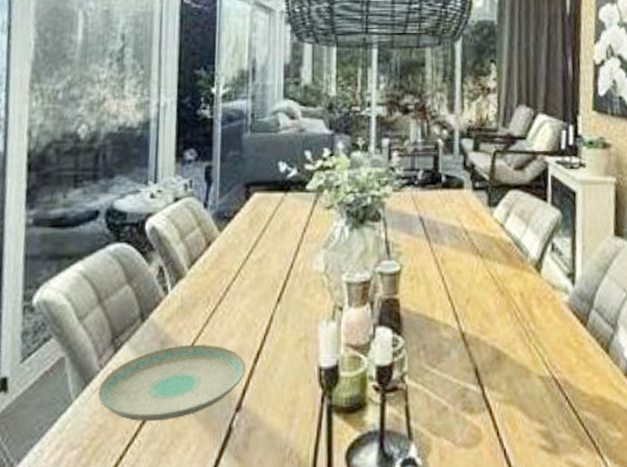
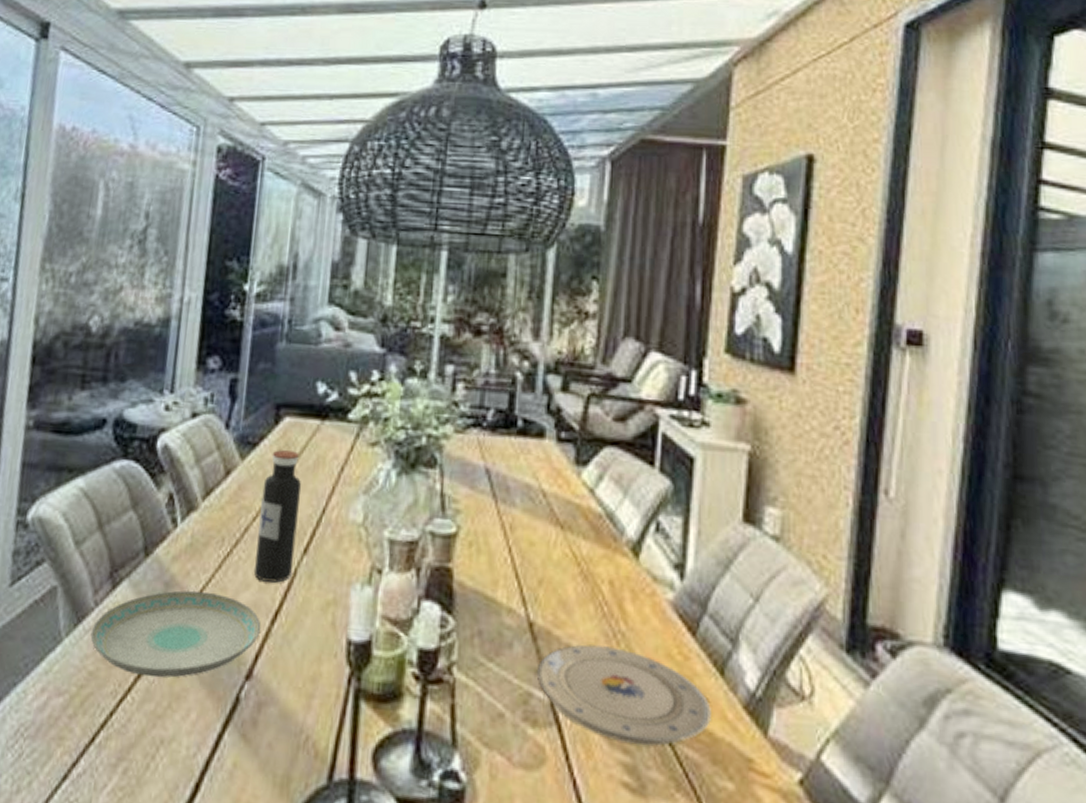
water bottle: none [236,220,272,329] -> present [253,450,302,583]
plate: none [470,343,602,416] -> present [536,644,711,746]

